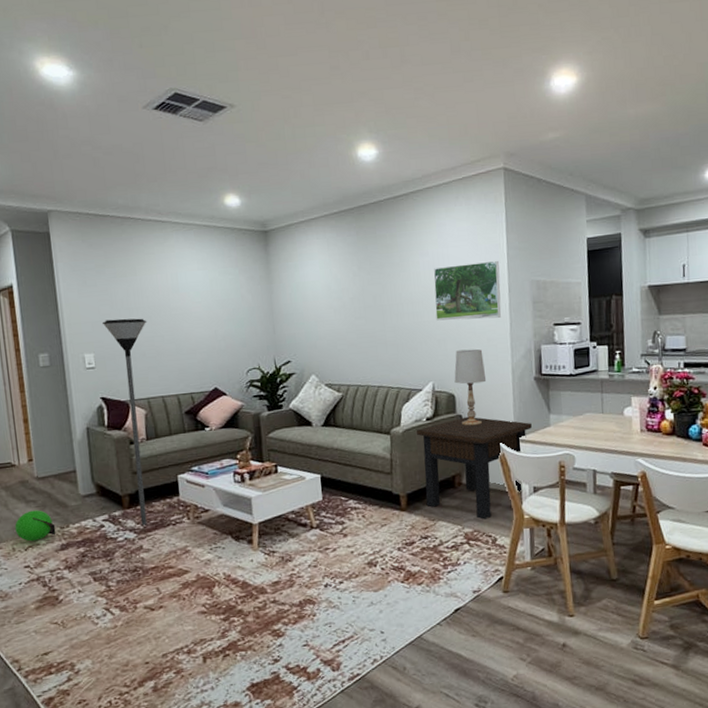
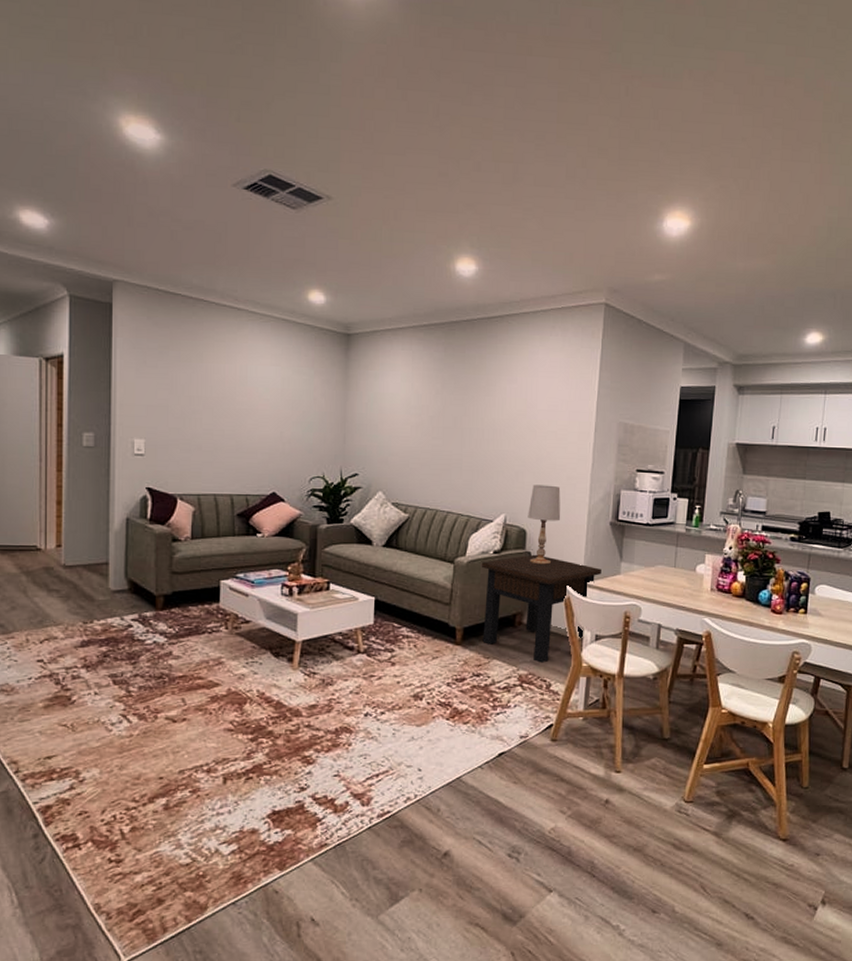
ball: present [15,510,56,542] -> none [32,600,78,634]
floor lamp: present [103,318,147,526] -> none [159,405,208,630]
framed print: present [433,260,502,321] -> none [517,396,589,456]

